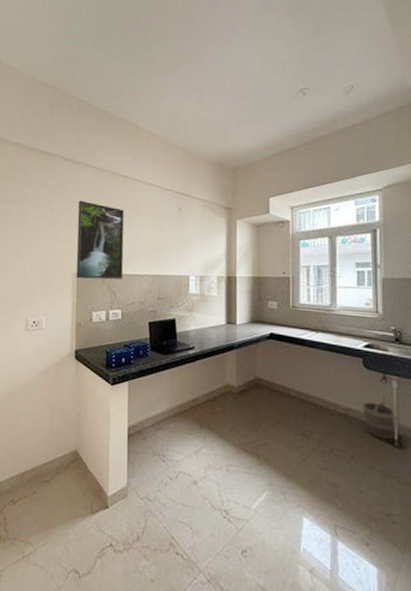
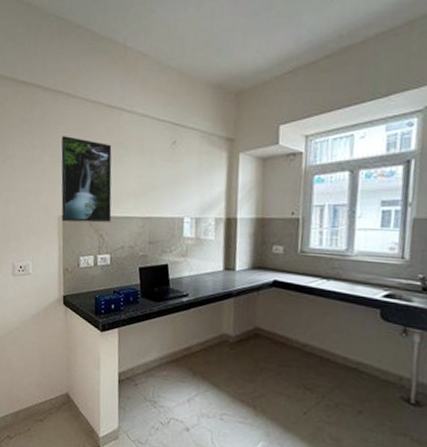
bucket: present [362,393,396,440] -> none [376,347,415,397]

